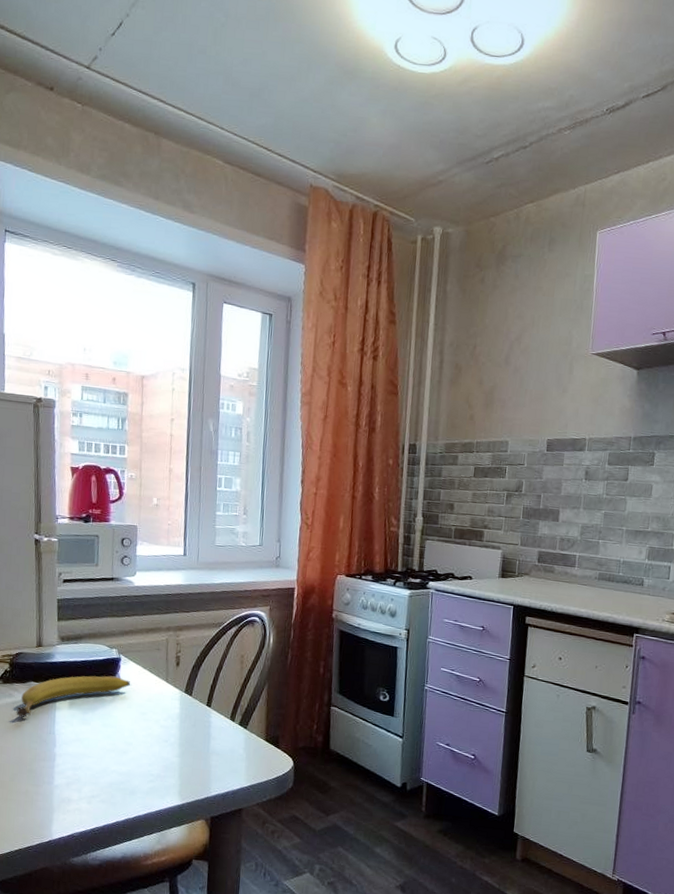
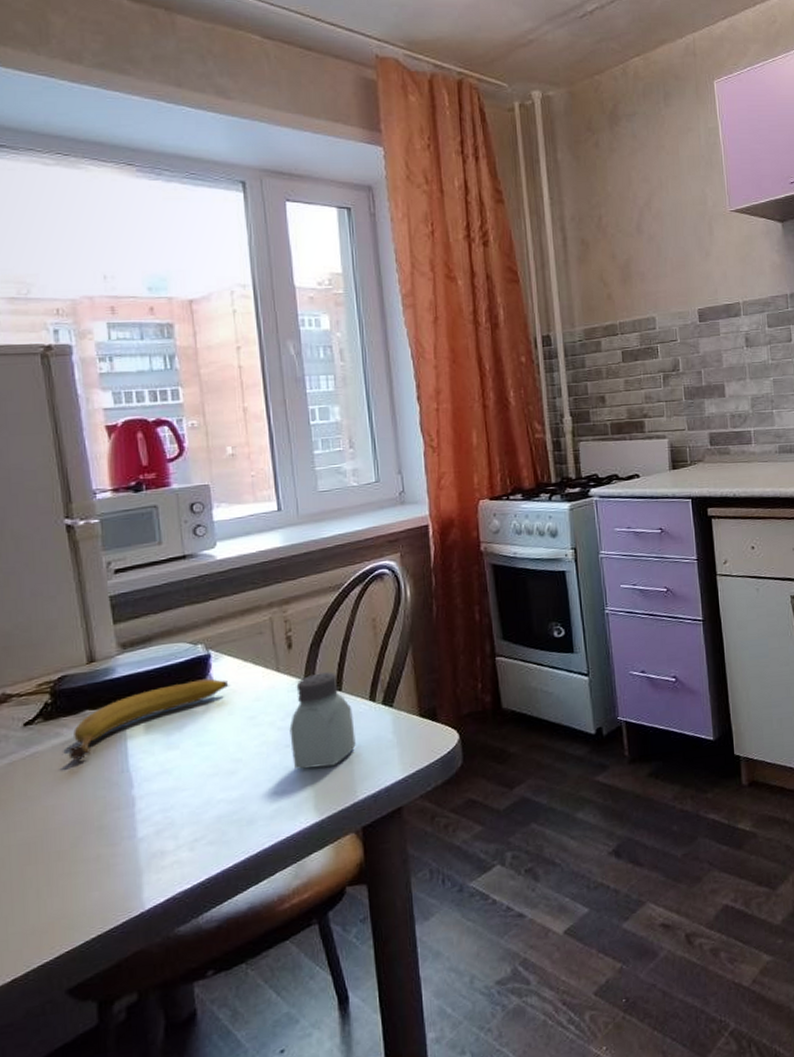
saltshaker: none [168,689,217,764] -> present [289,672,356,770]

